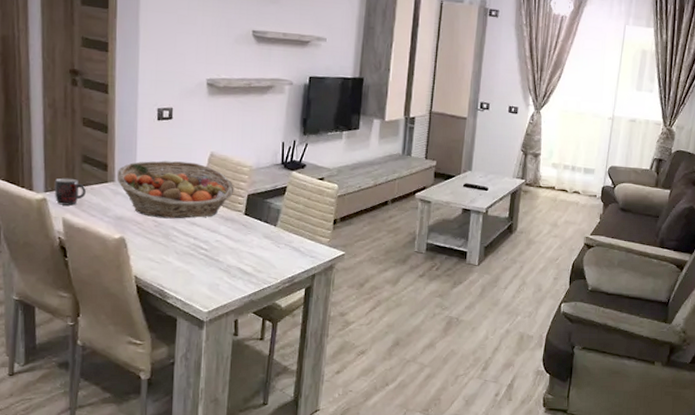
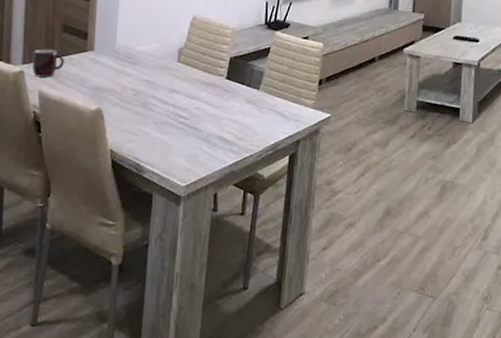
fruit basket: present [116,160,234,219] -> none [96,26,216,87]

